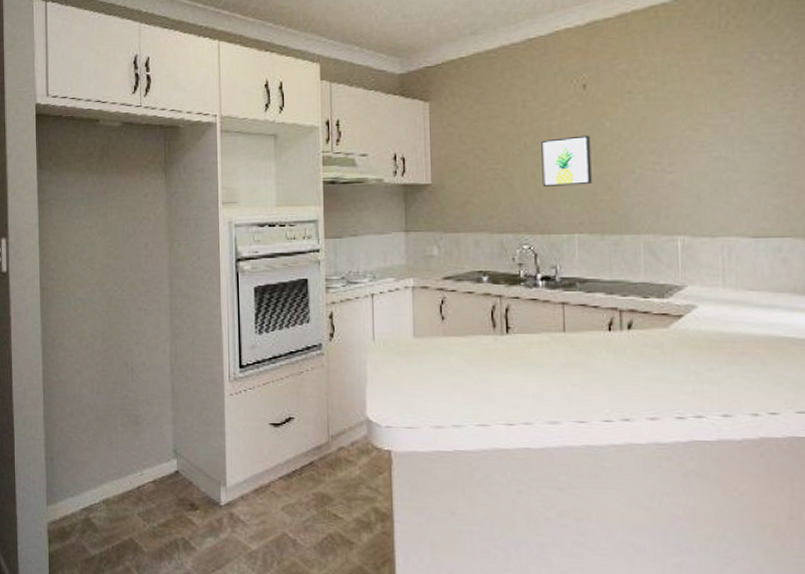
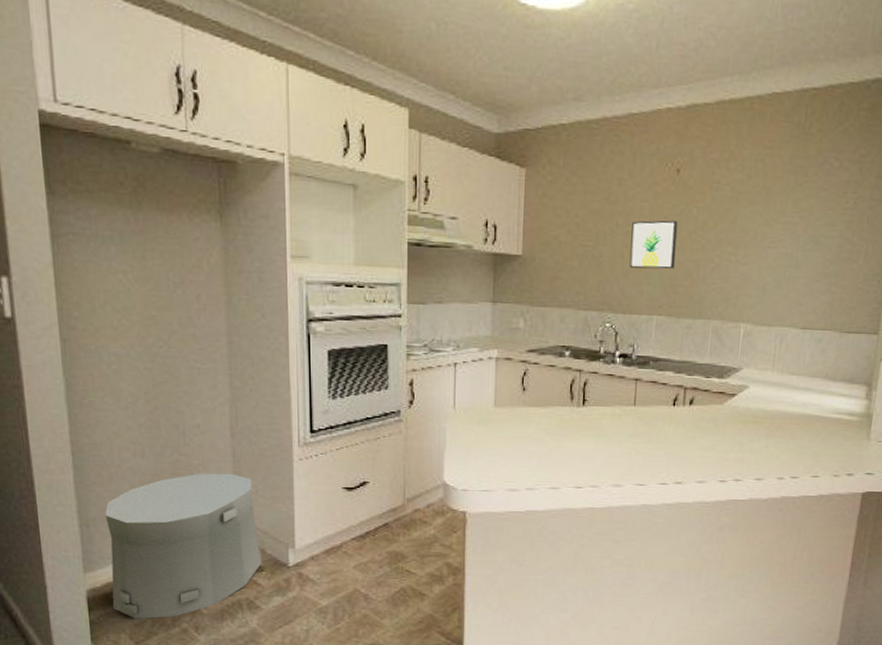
trash can: none [66,408,197,555] -> present [105,473,262,619]

